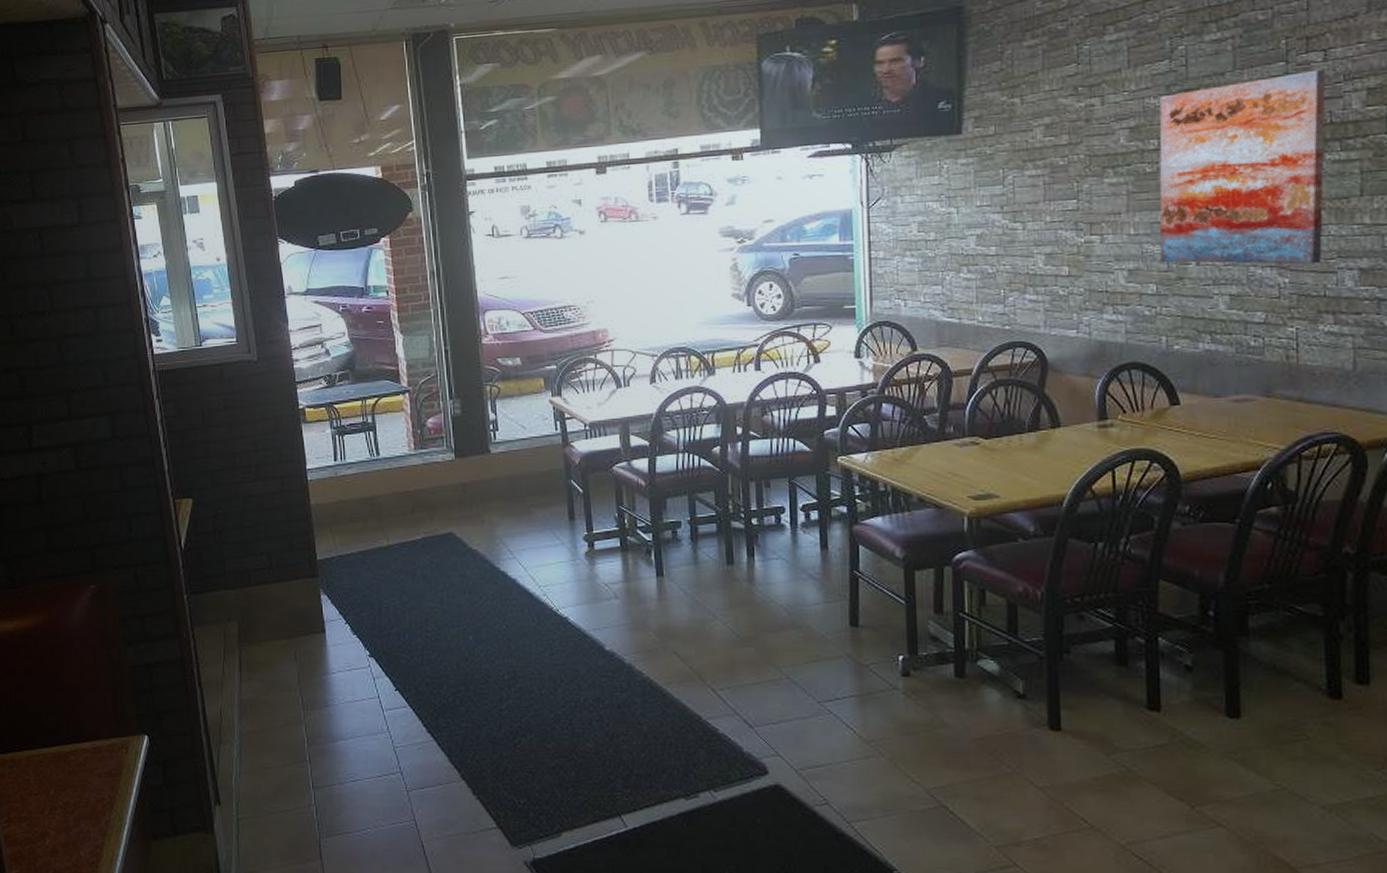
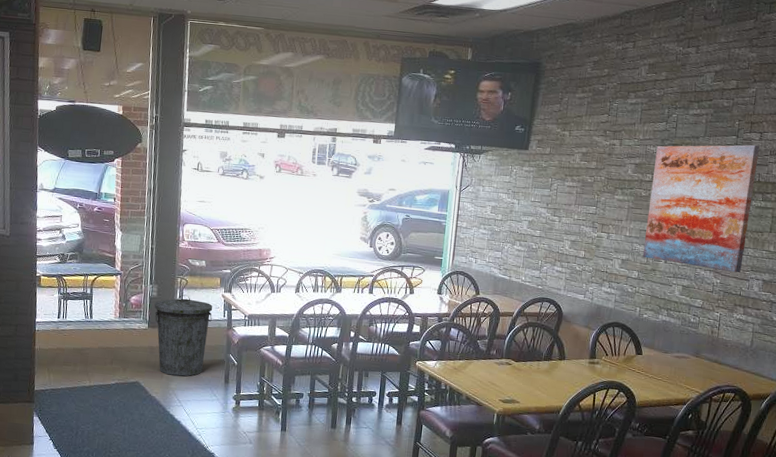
trash can: none [459,406,540,518] -> present [154,294,213,377]

